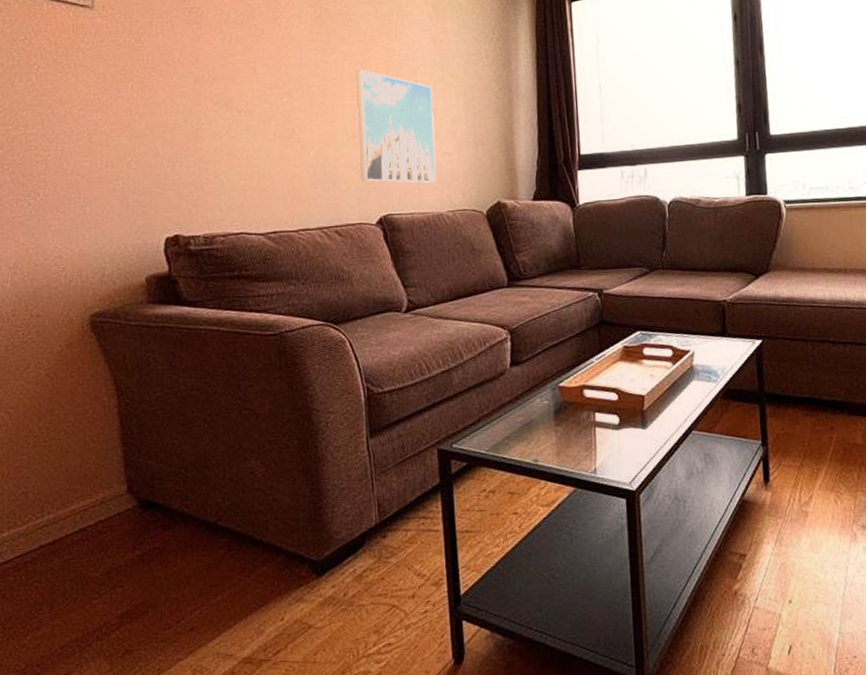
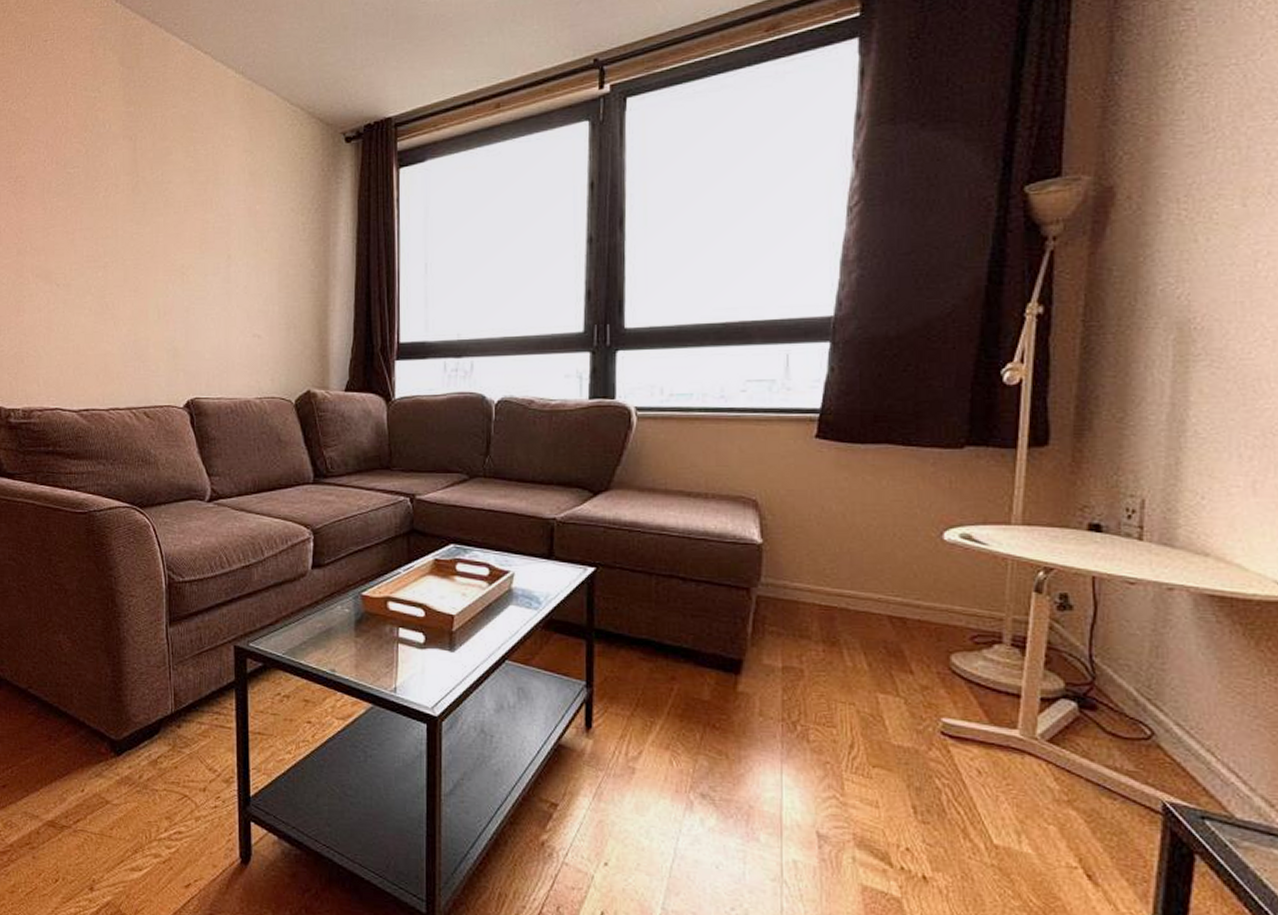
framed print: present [356,69,436,183] -> none [170,242,246,367]

